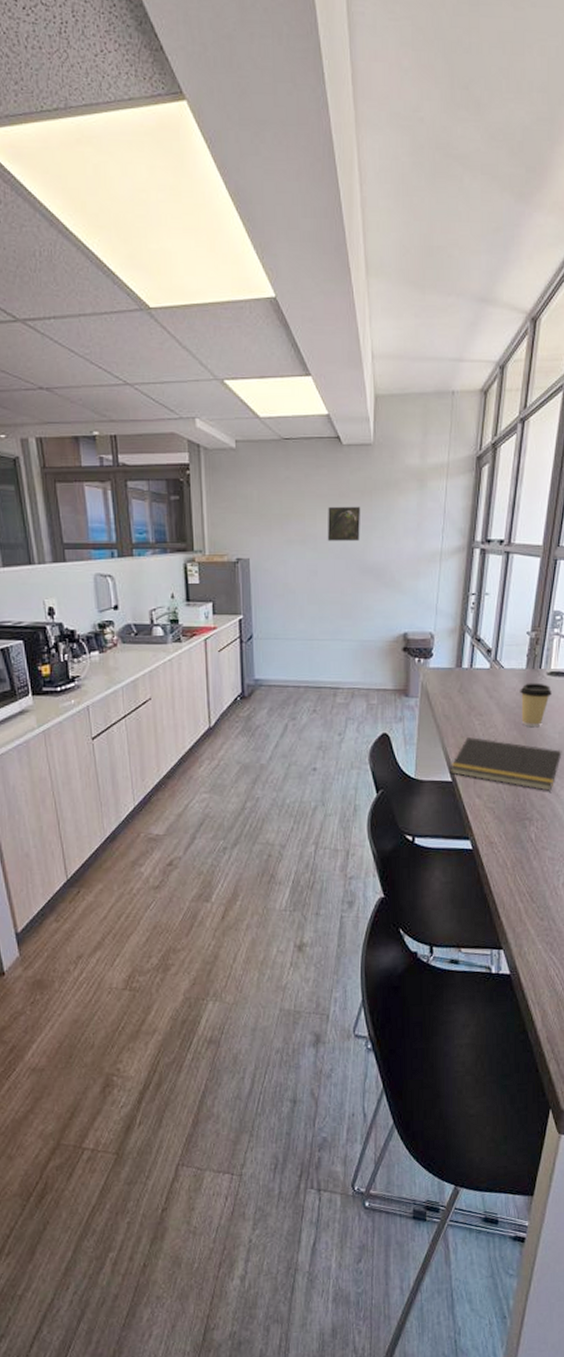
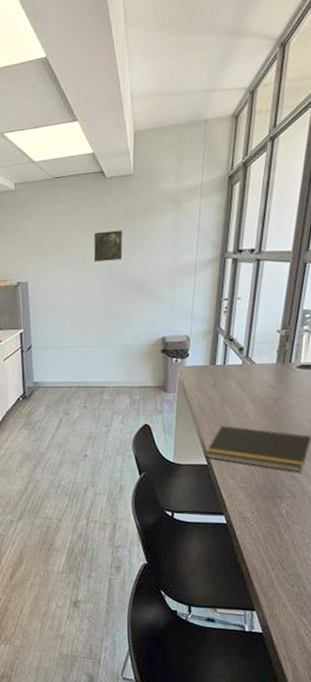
coffee cup: present [520,683,552,728] -> none [271,375,301,416]

